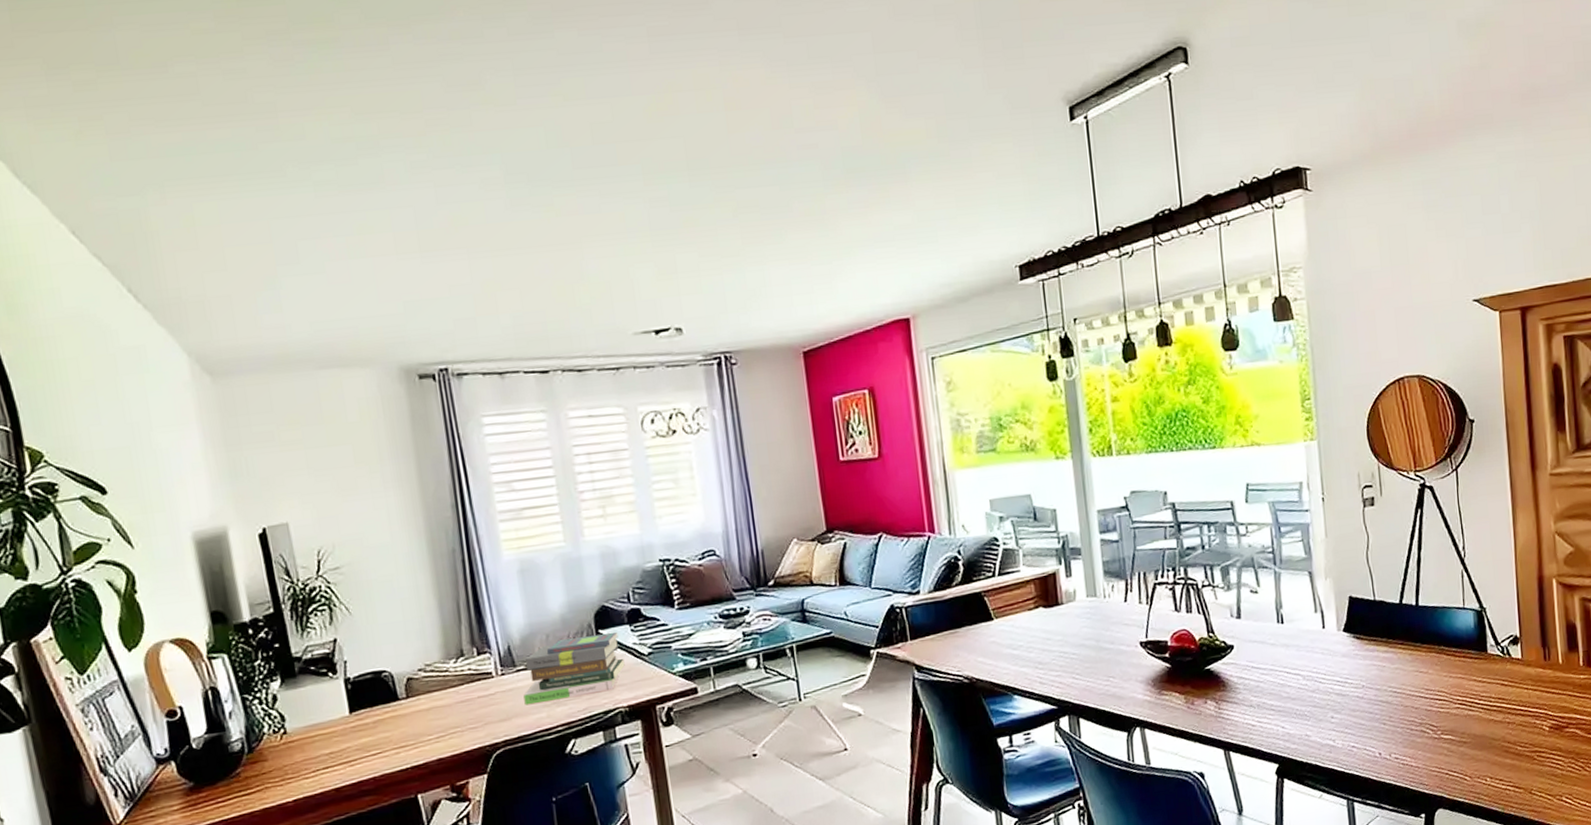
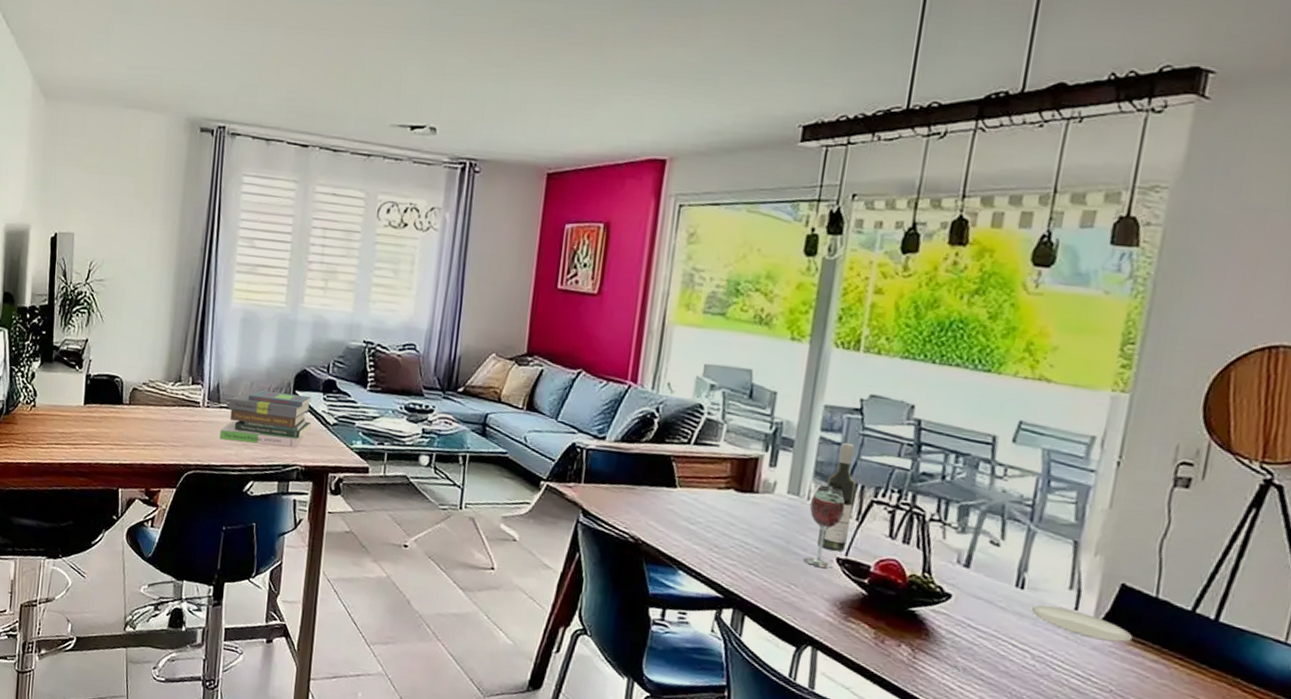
wineglass: none [1106,580,1139,656] -> present [804,484,846,569]
bottle: none [1115,538,1144,638] -> present [817,442,857,552]
plate: none [1293,629,1367,649] -> present [1031,605,1133,643]

